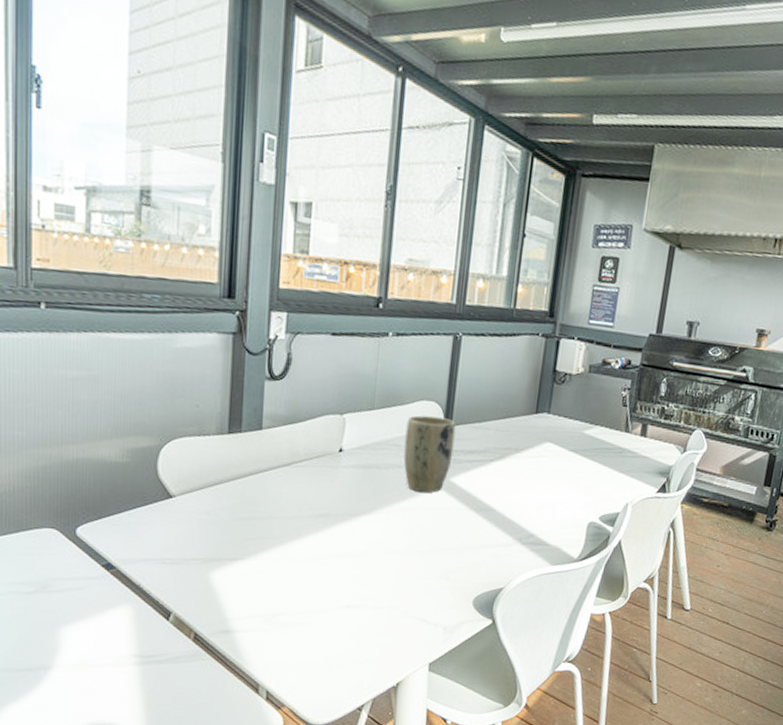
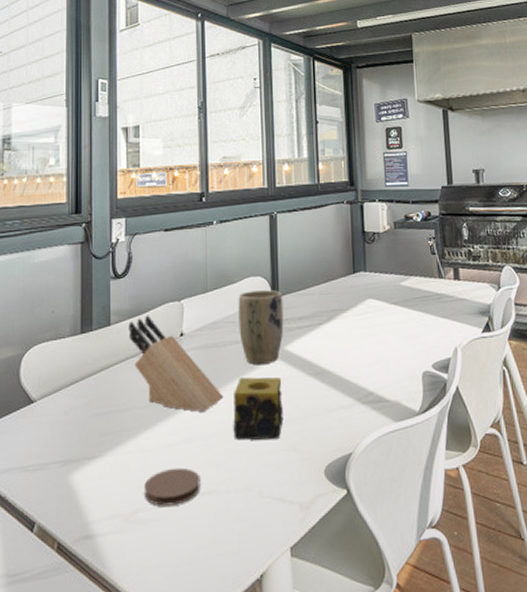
knife block: none [281,424,380,532] -> present [128,315,224,413]
coaster: none [287,579,347,614] -> present [145,467,201,506]
candle: none [385,502,443,567] -> present [233,377,283,441]

